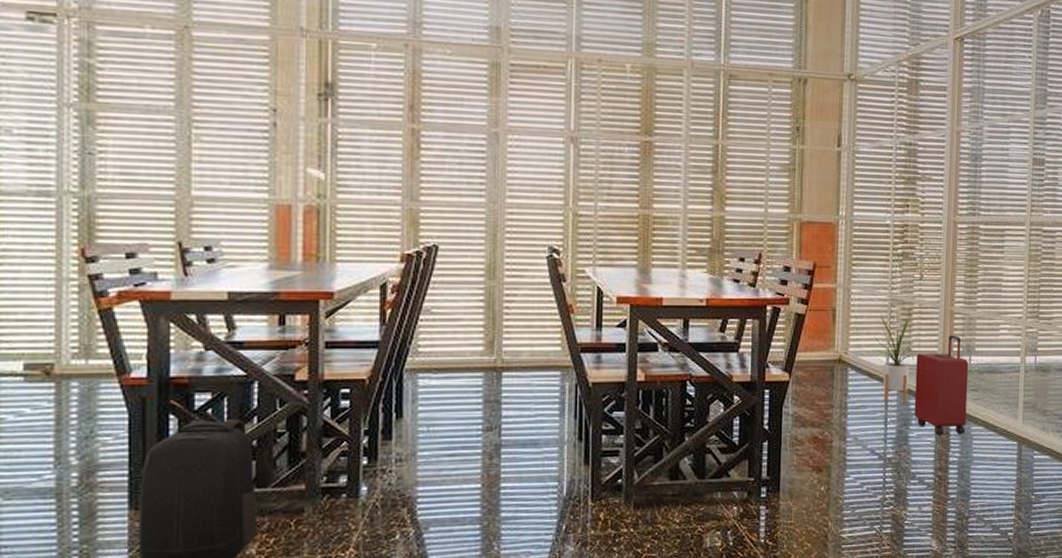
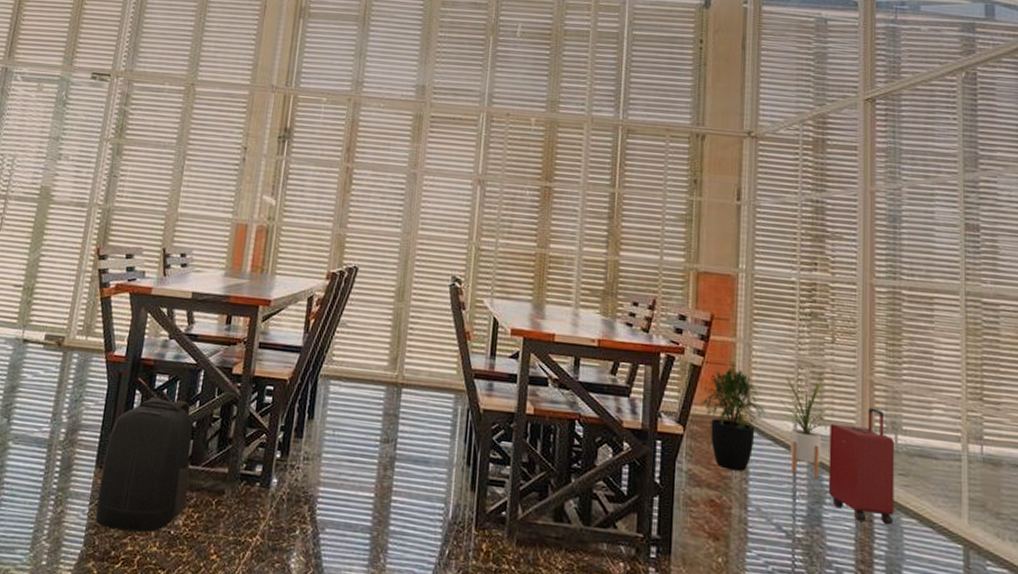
potted plant: none [806,312,862,407] -> present [702,367,765,472]

